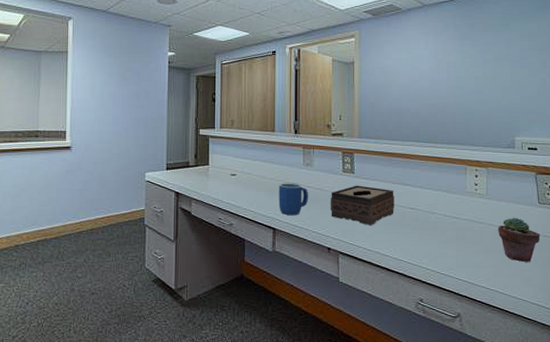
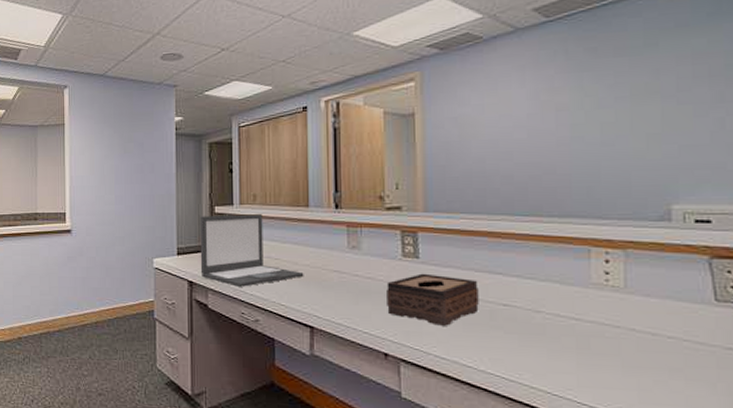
laptop: none [186,136,270,197] -> present [199,214,304,287]
mug: present [278,183,309,216] -> none [316,270,357,312]
potted succulent: present [498,217,540,262] -> none [645,320,720,385]

